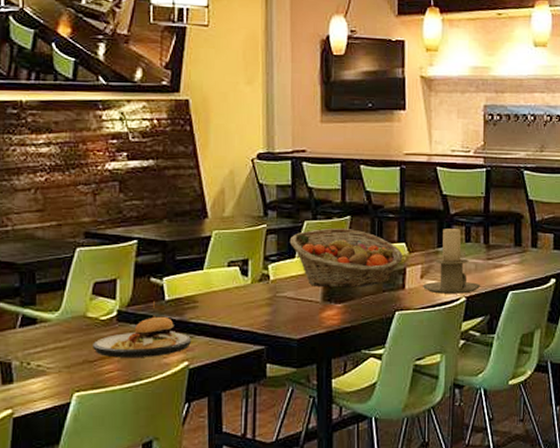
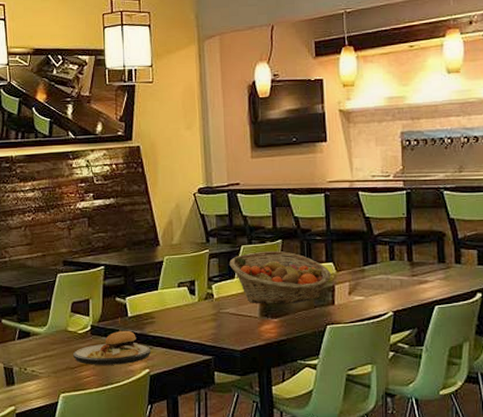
candle holder: present [422,229,481,294] -> none [350,248,407,309]

